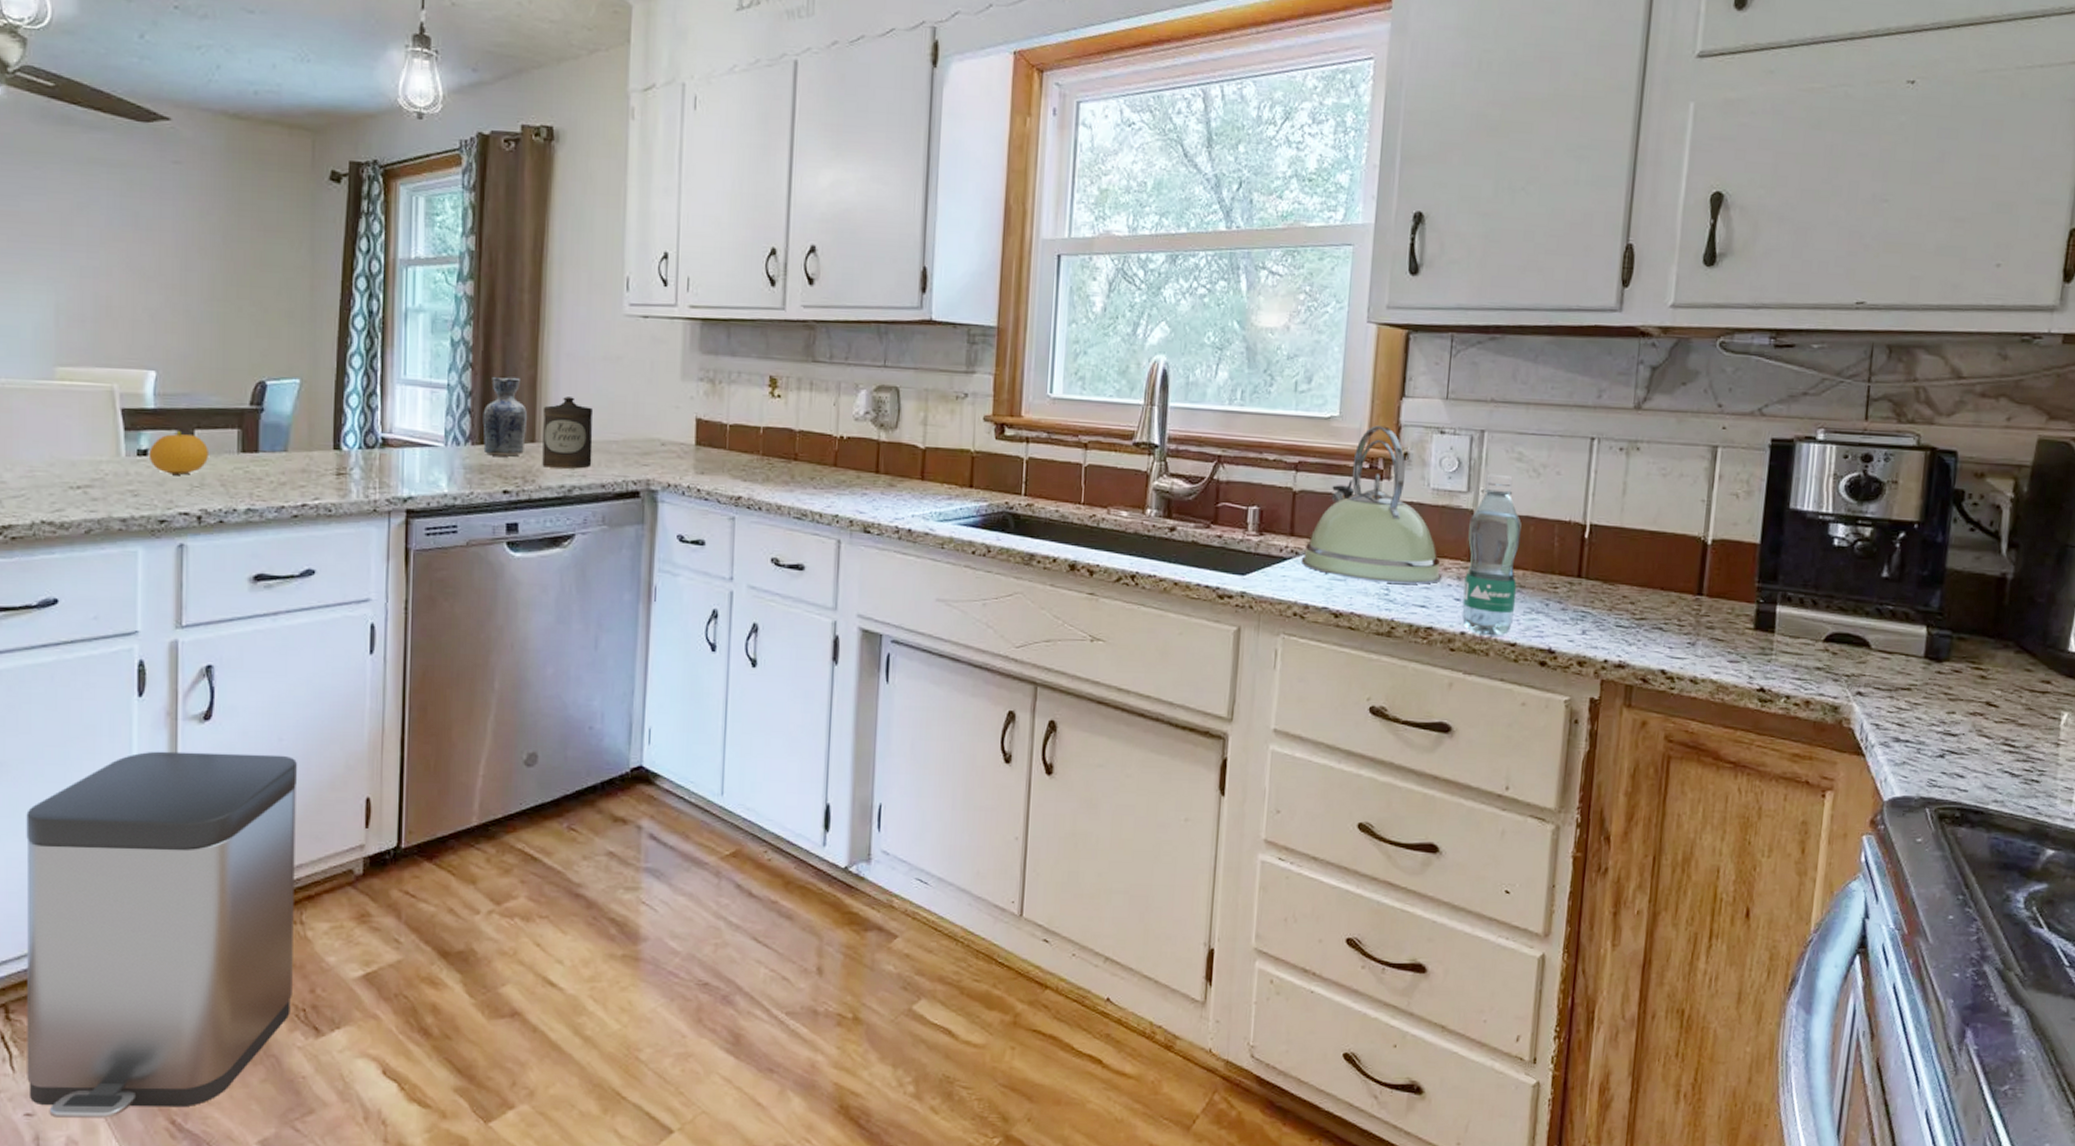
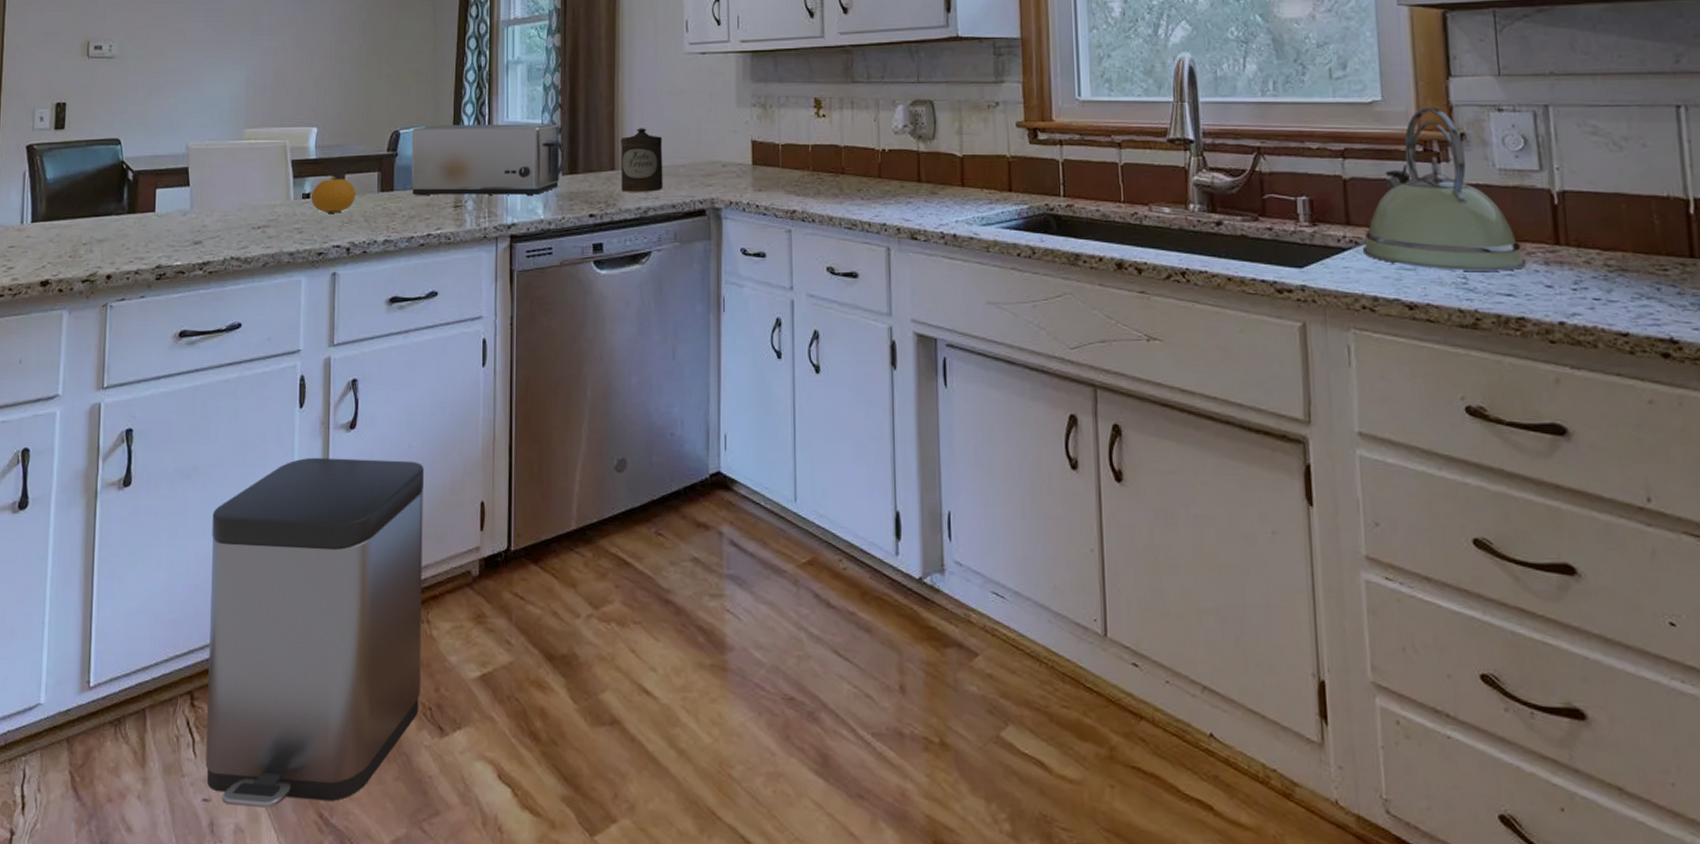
toaster: none [281,377,469,465] -> present [411,123,559,196]
ceramic jug: present [482,377,527,457] -> none [571,114,607,184]
bottle: present [1461,473,1522,636] -> none [1548,150,1620,326]

